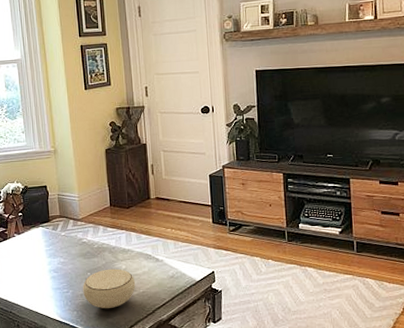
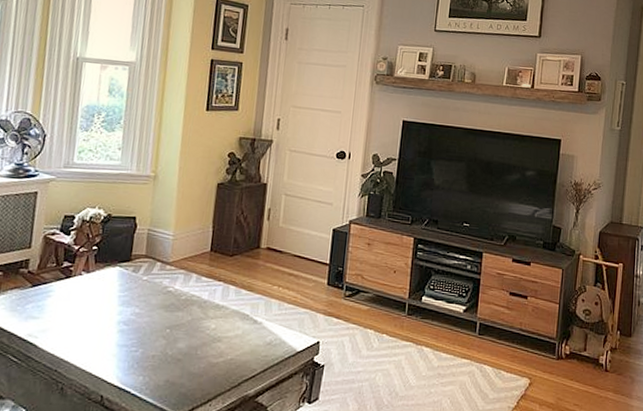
bowl: present [83,268,136,308] -> none [156,327,224,376]

